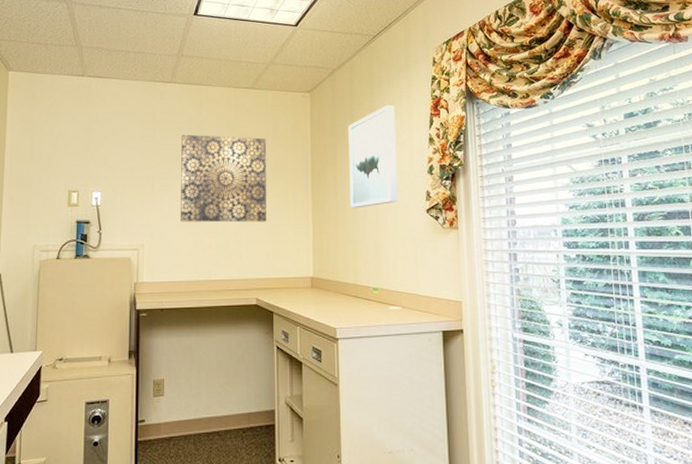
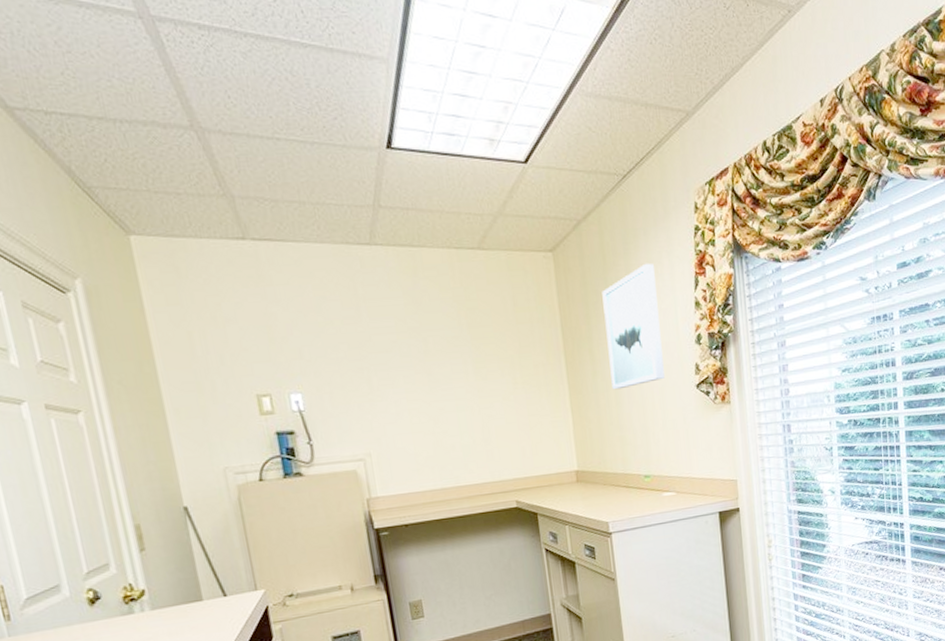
wall art: present [181,134,267,223] -> none [396,312,517,422]

